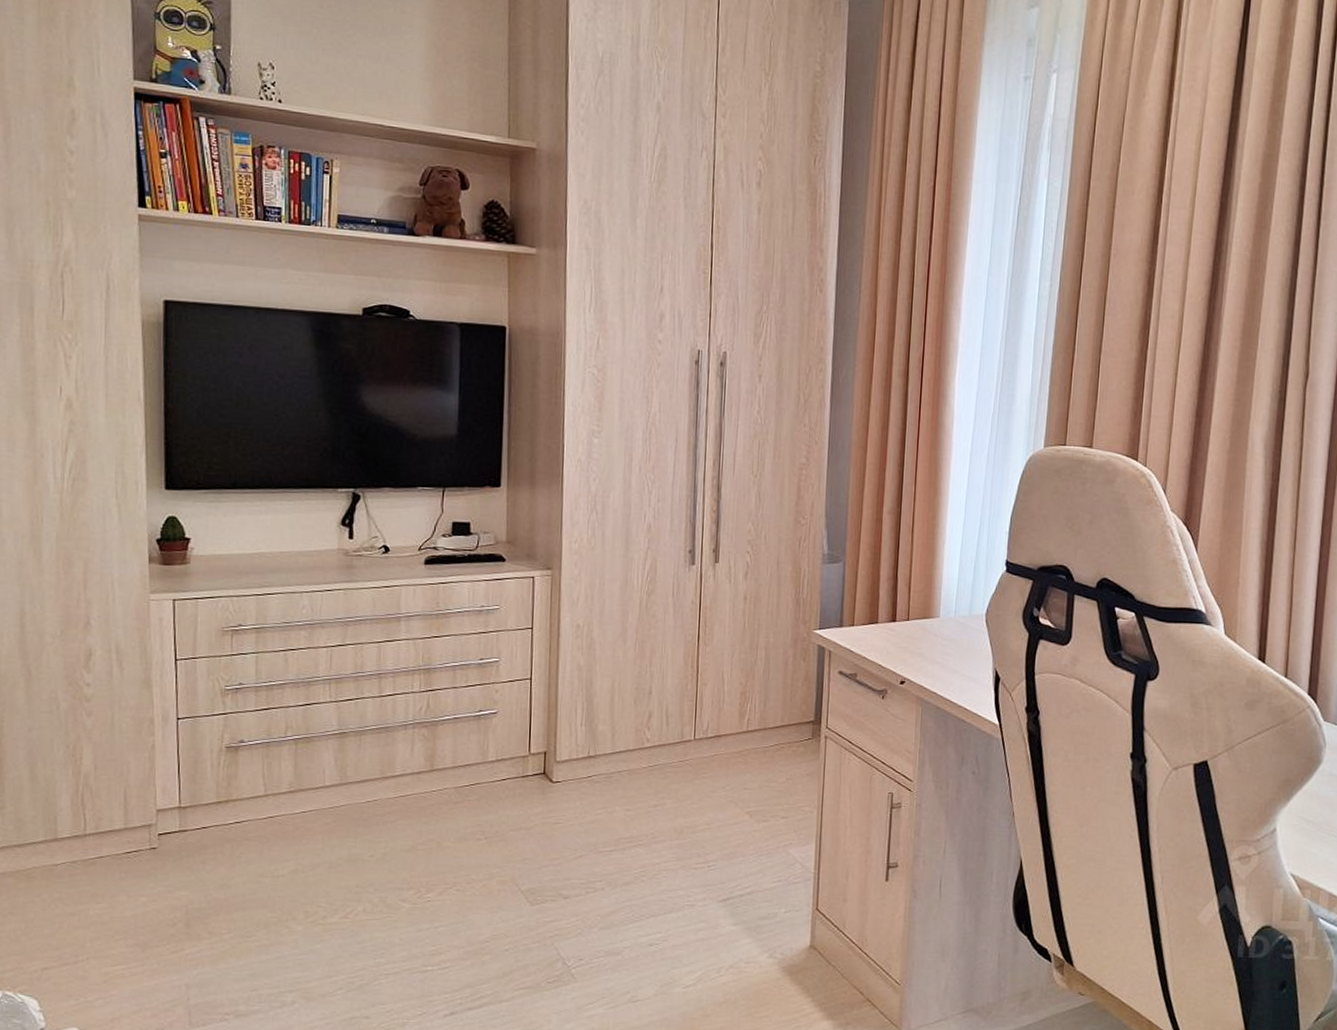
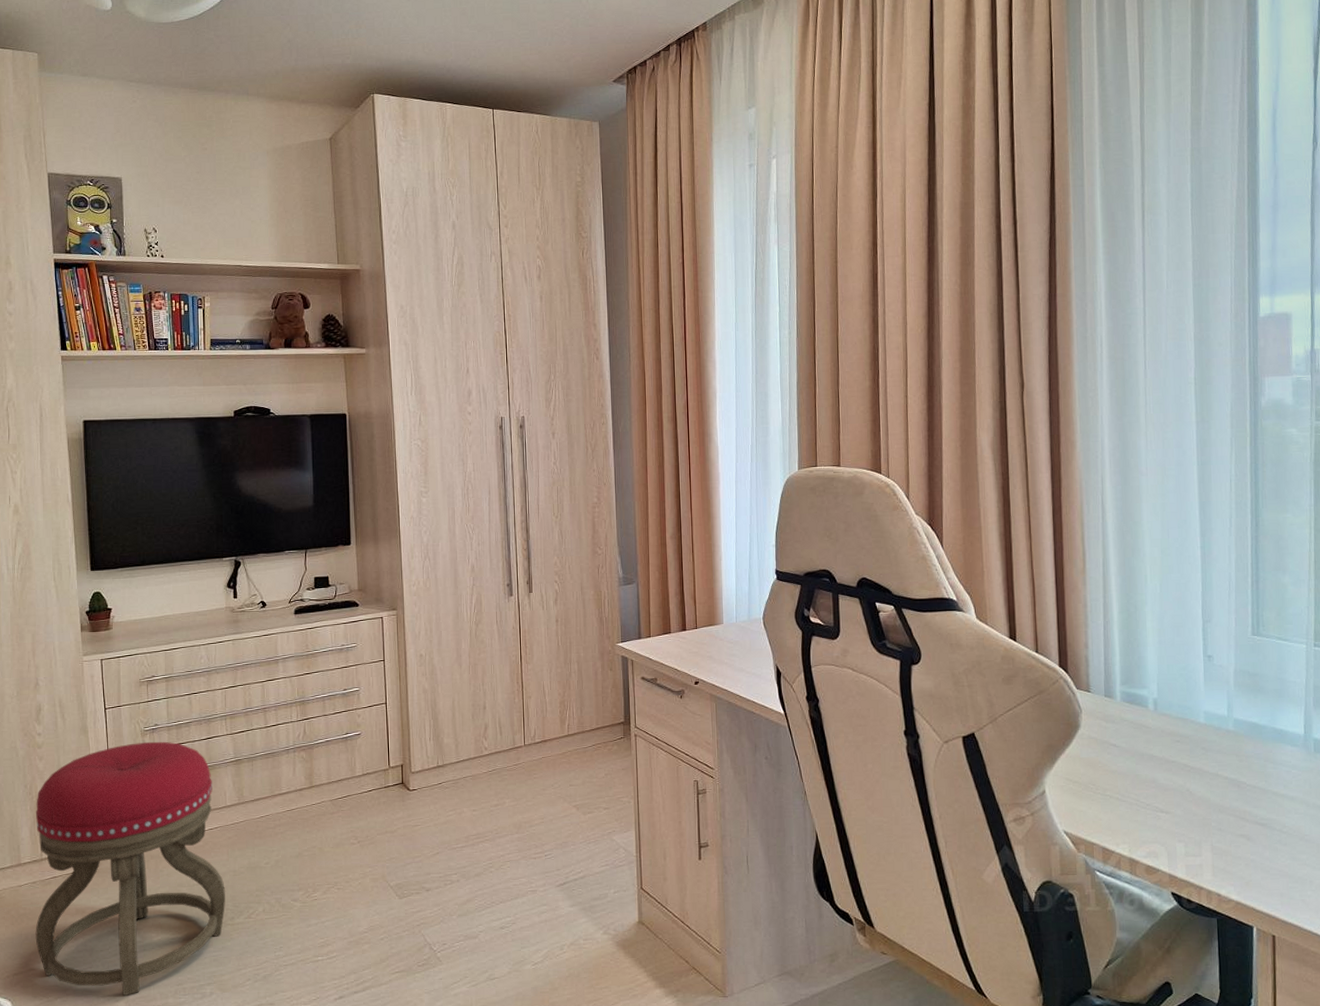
stool: none [73,703,318,1001] -> present [35,741,225,997]

